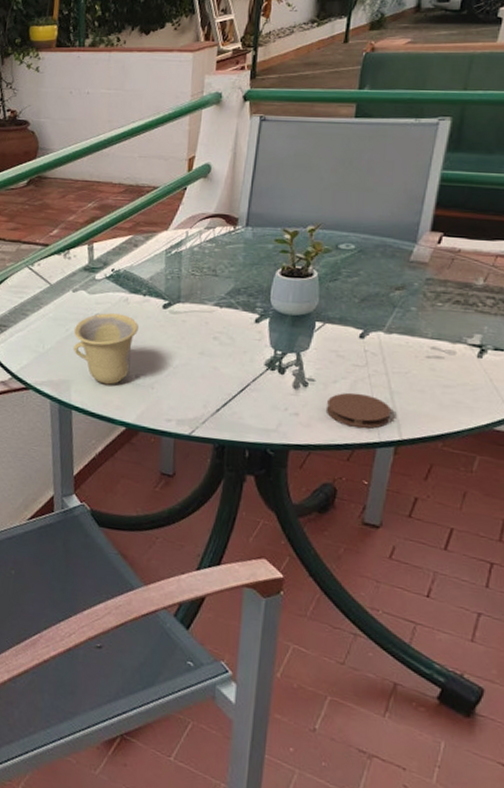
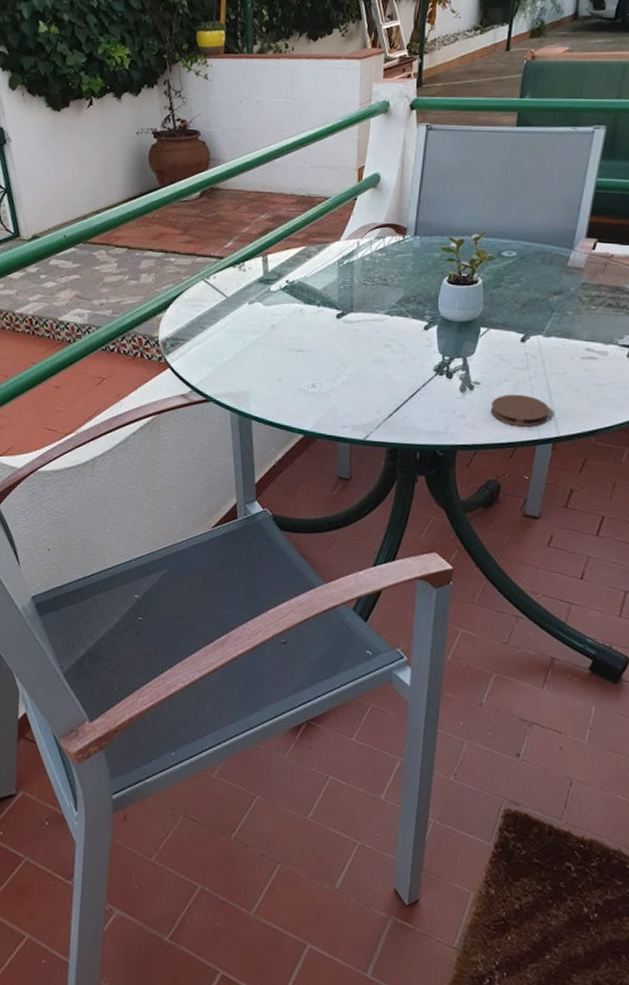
cup: present [73,313,139,385] -> none [250,324,313,395]

